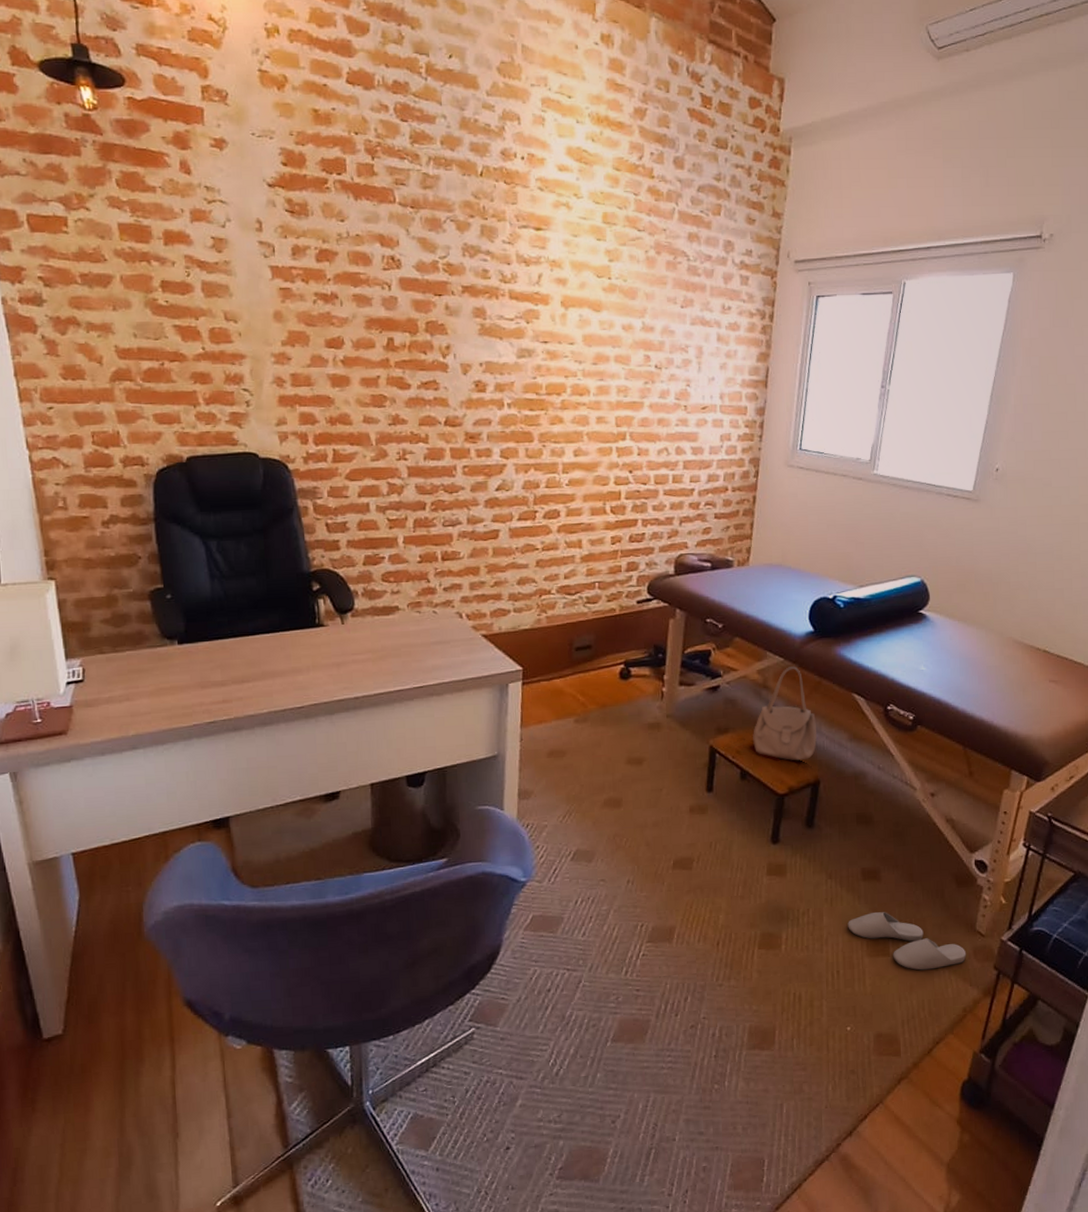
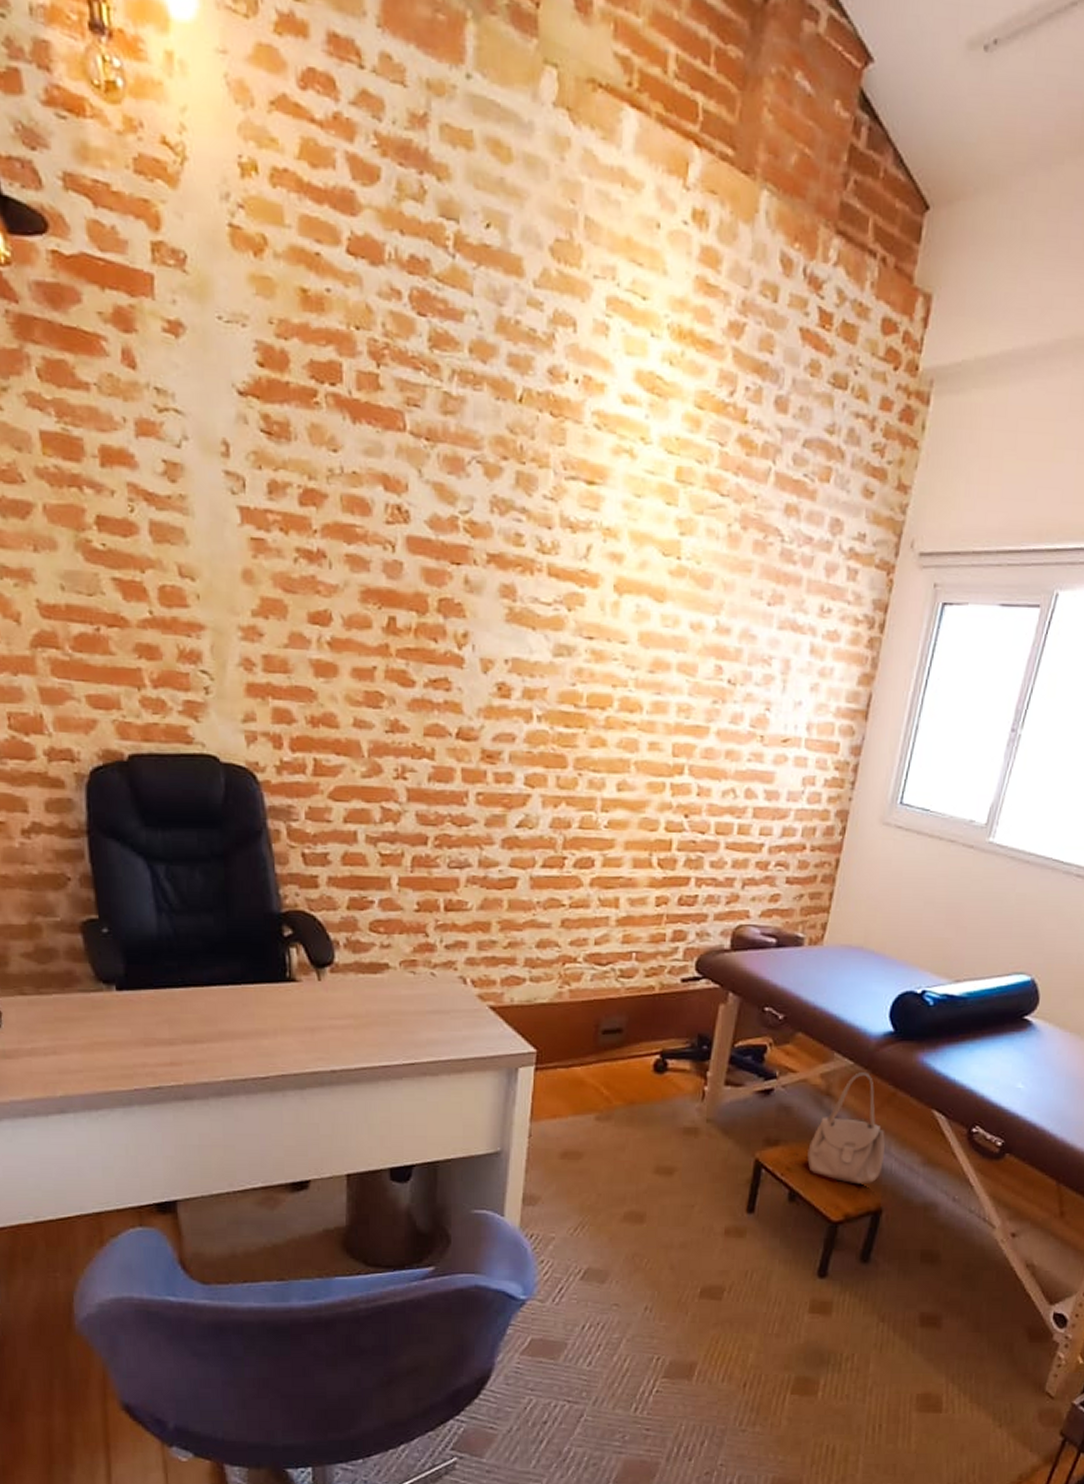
slippers: present [848,912,967,971] -> none [897,1363,1031,1431]

